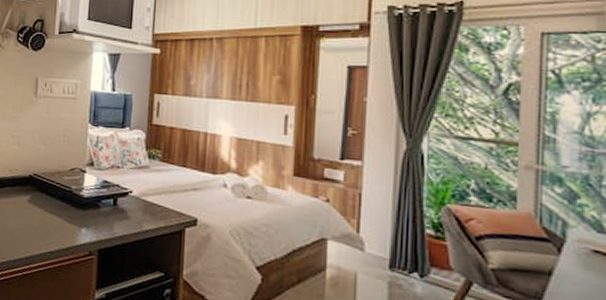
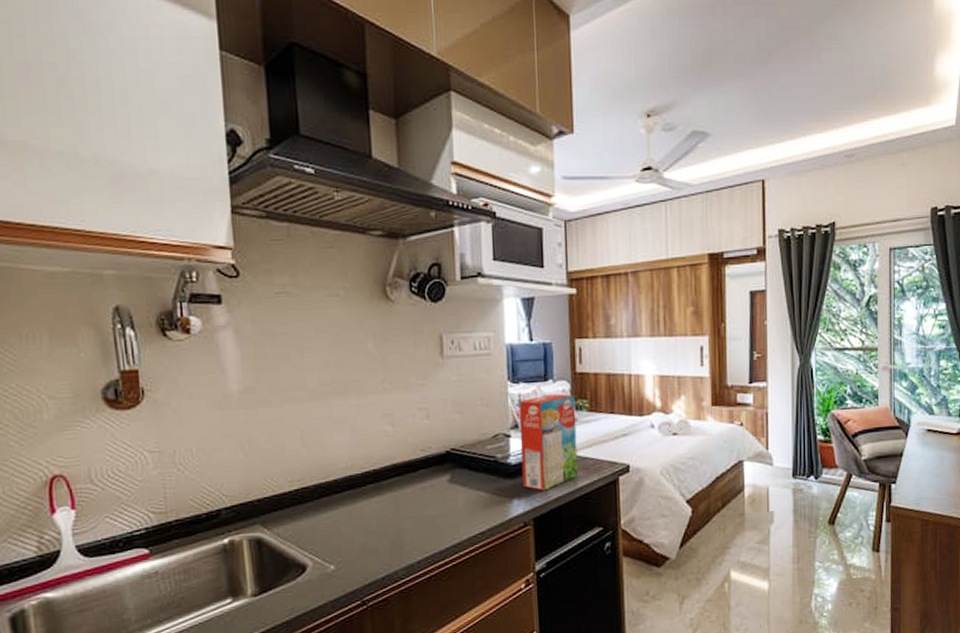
cereal box: none [91,140,149,227] -> present [519,394,578,491]

